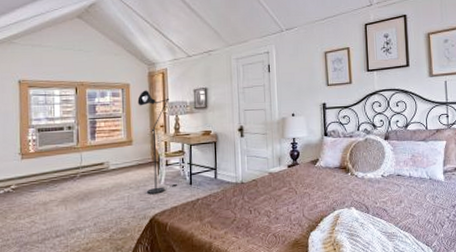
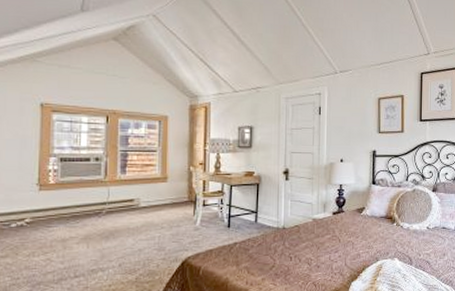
floor lamp: present [137,90,177,195] -> none [176,124,214,236]

